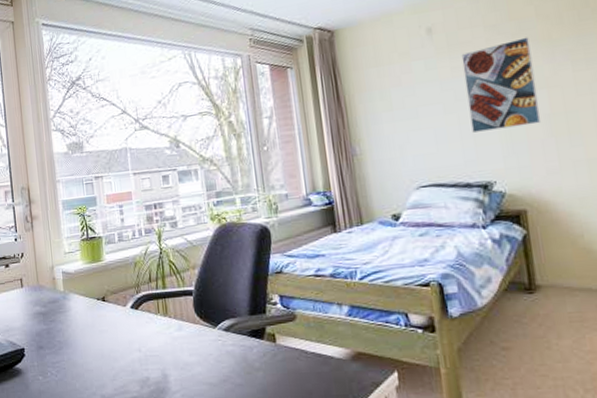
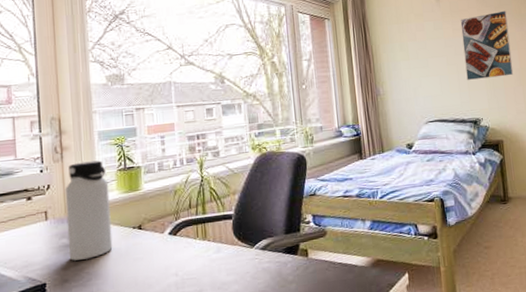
water bottle: none [36,230,80,328] -> present [65,160,113,261]

